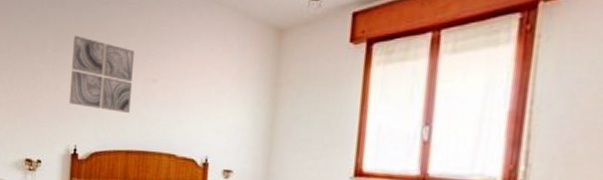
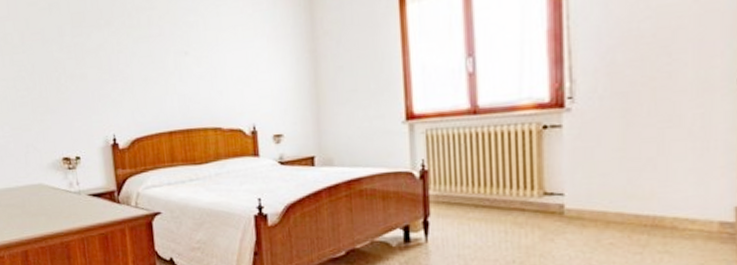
wall art: present [69,35,134,113] -> none [91,17,165,93]

